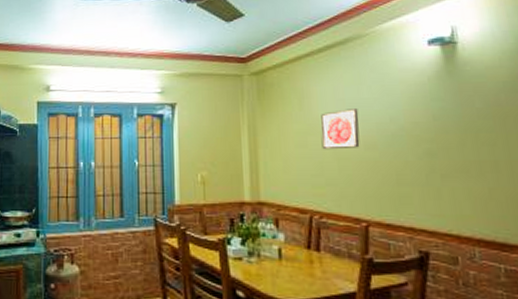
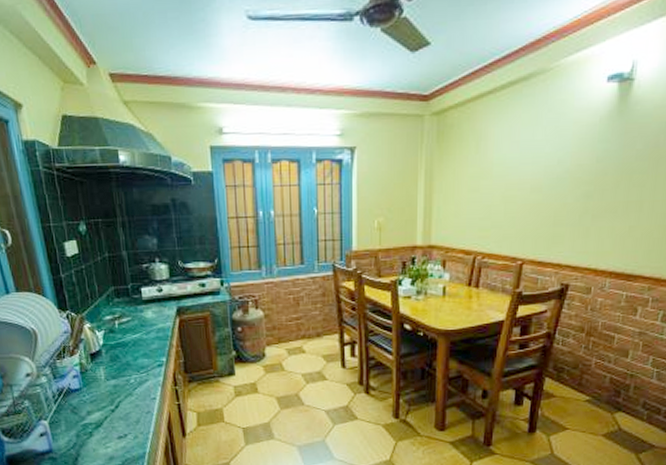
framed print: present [320,109,360,150] -> none [492,151,531,194]

